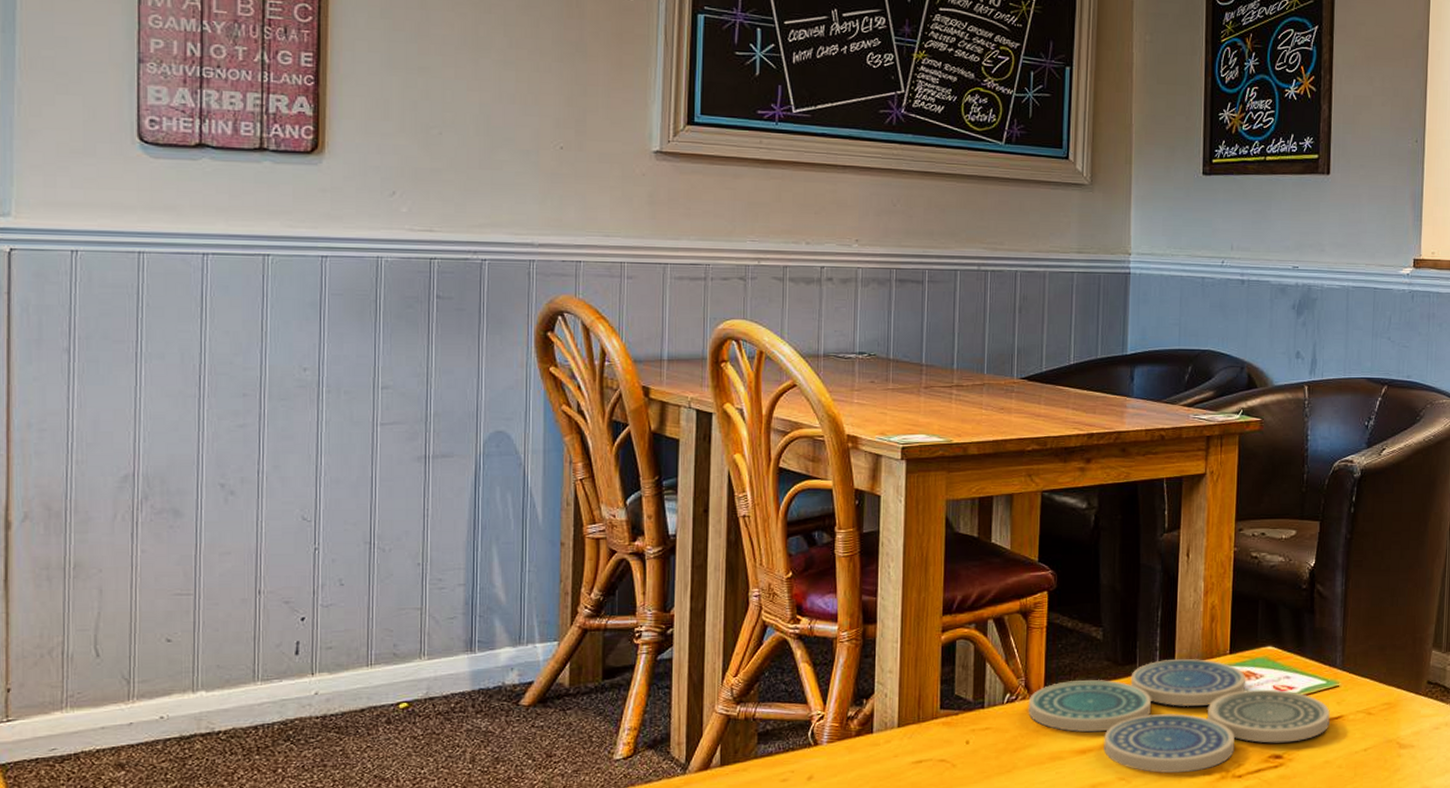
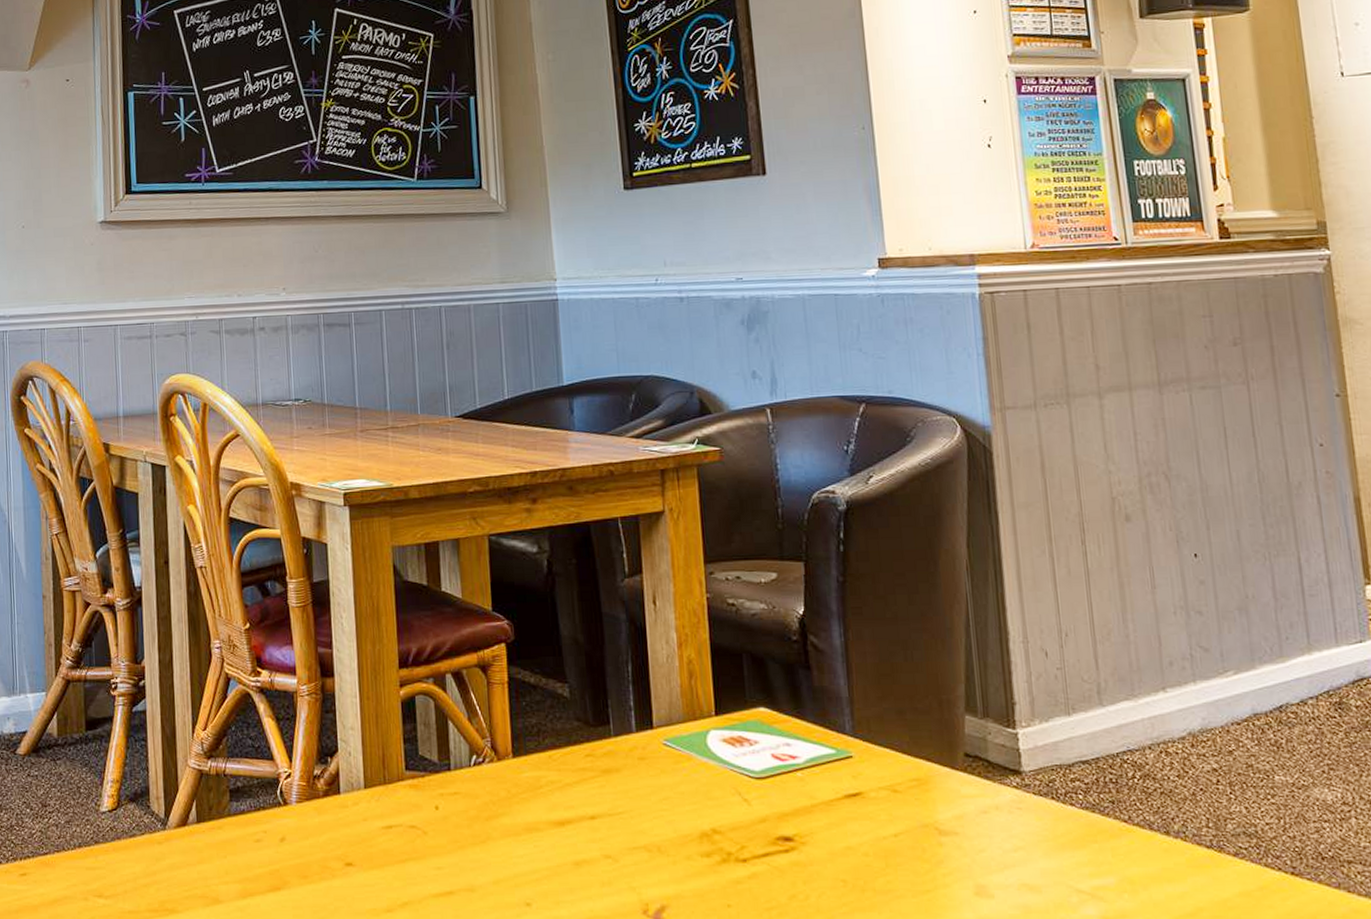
drink coaster: present [1028,658,1331,773] -> none [496,720,847,853]

